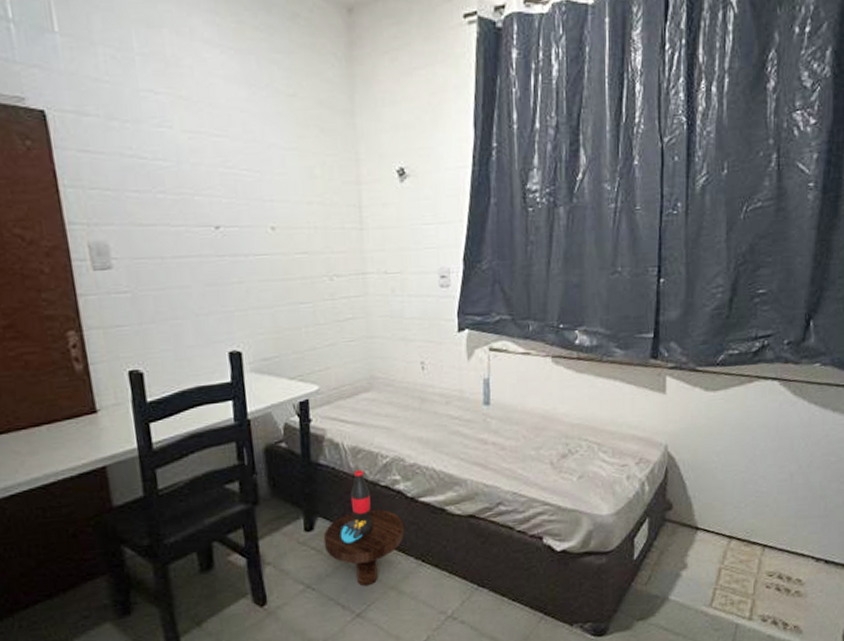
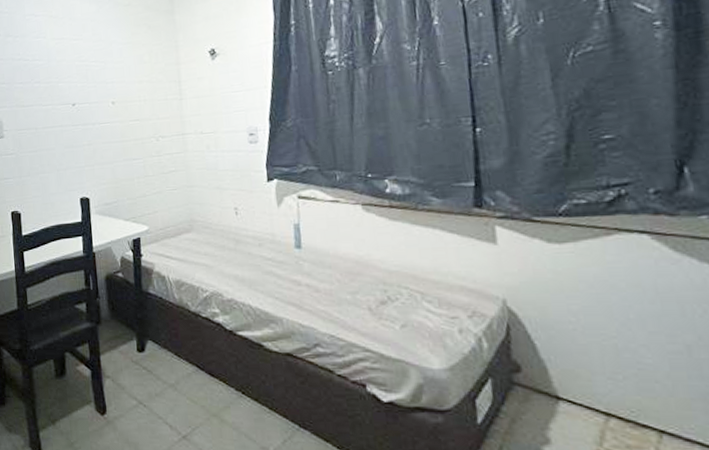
pedestal table: present [323,470,405,587] -> none [153,301,225,410]

